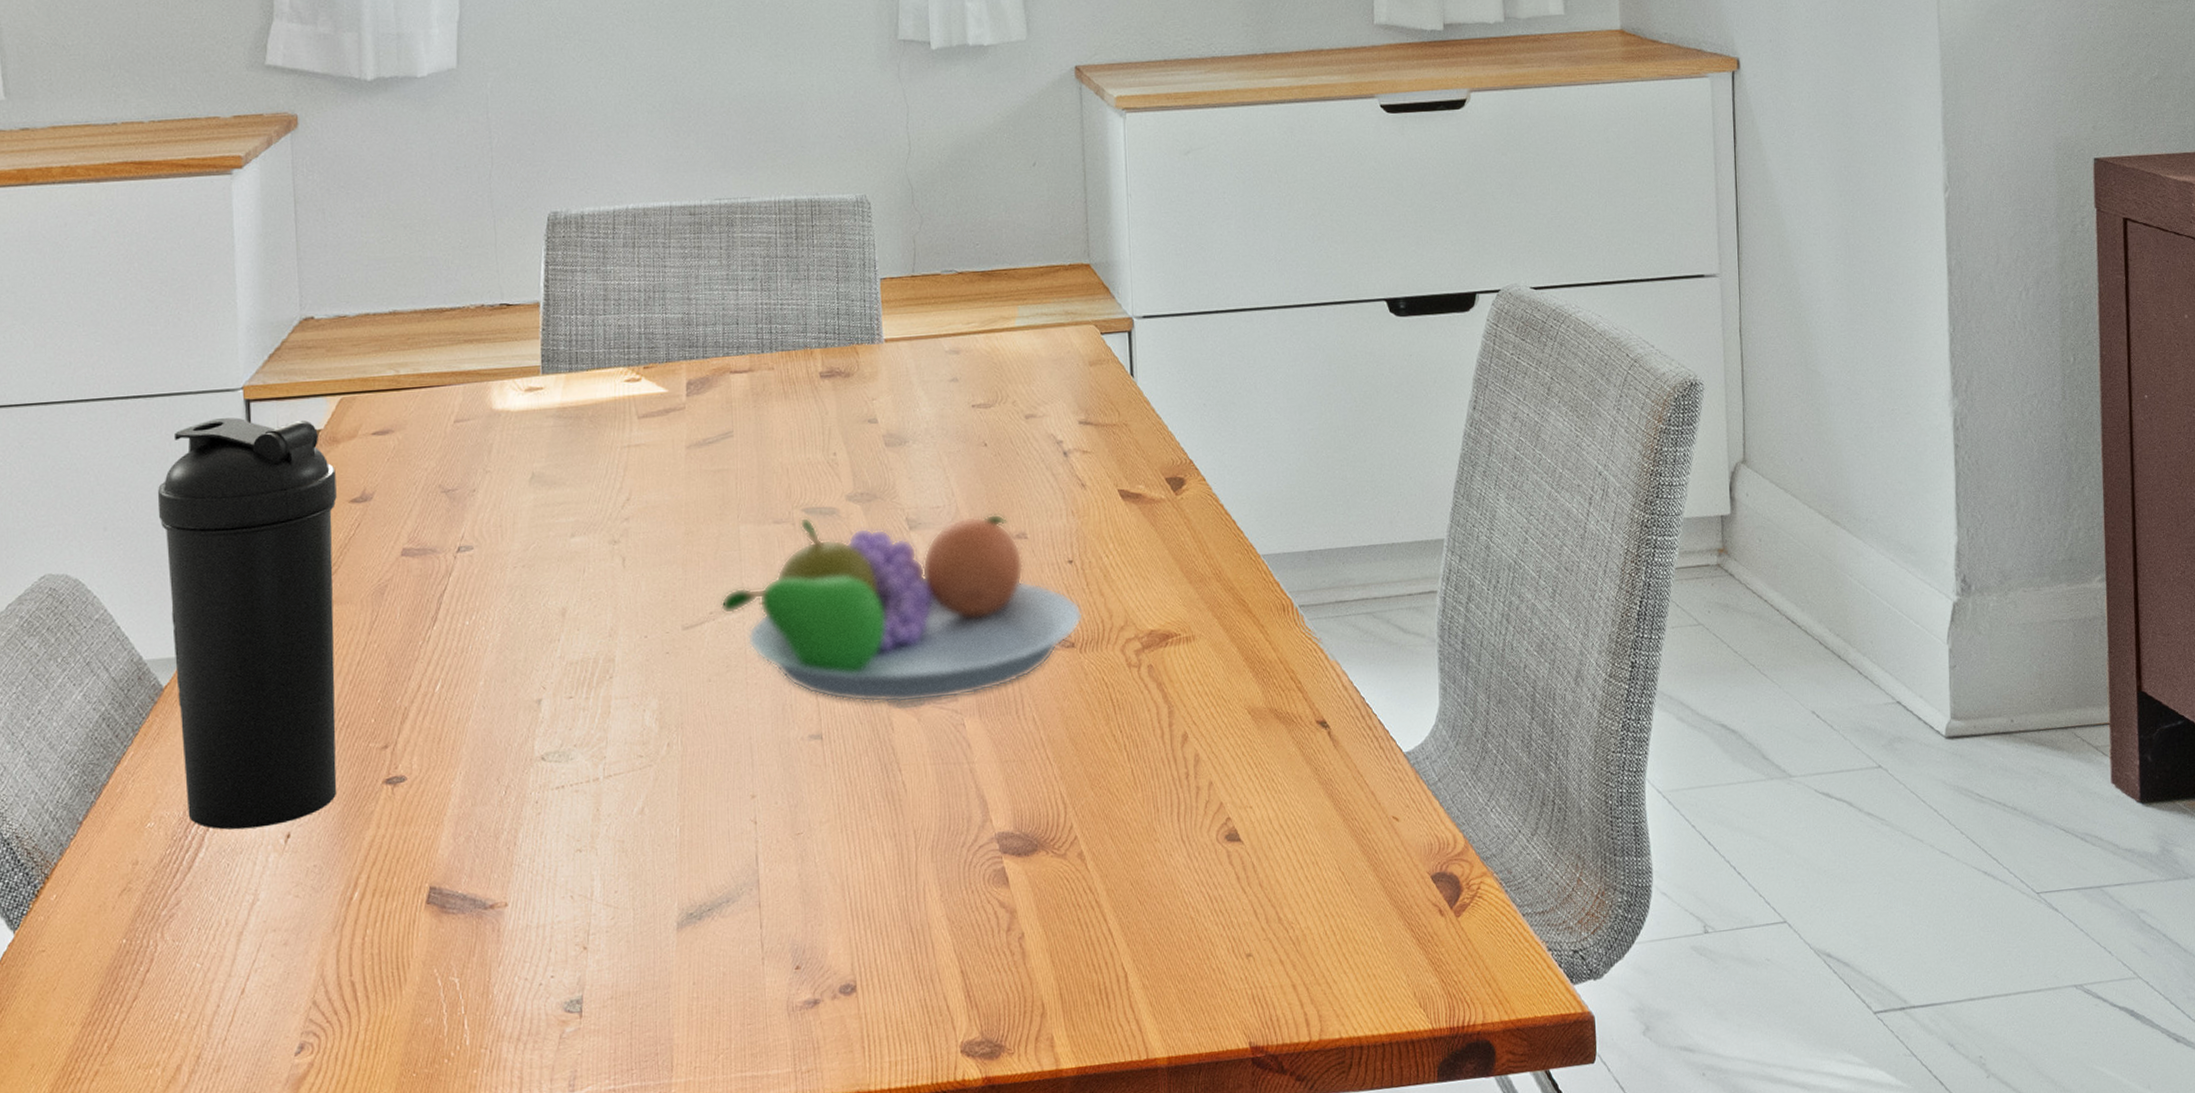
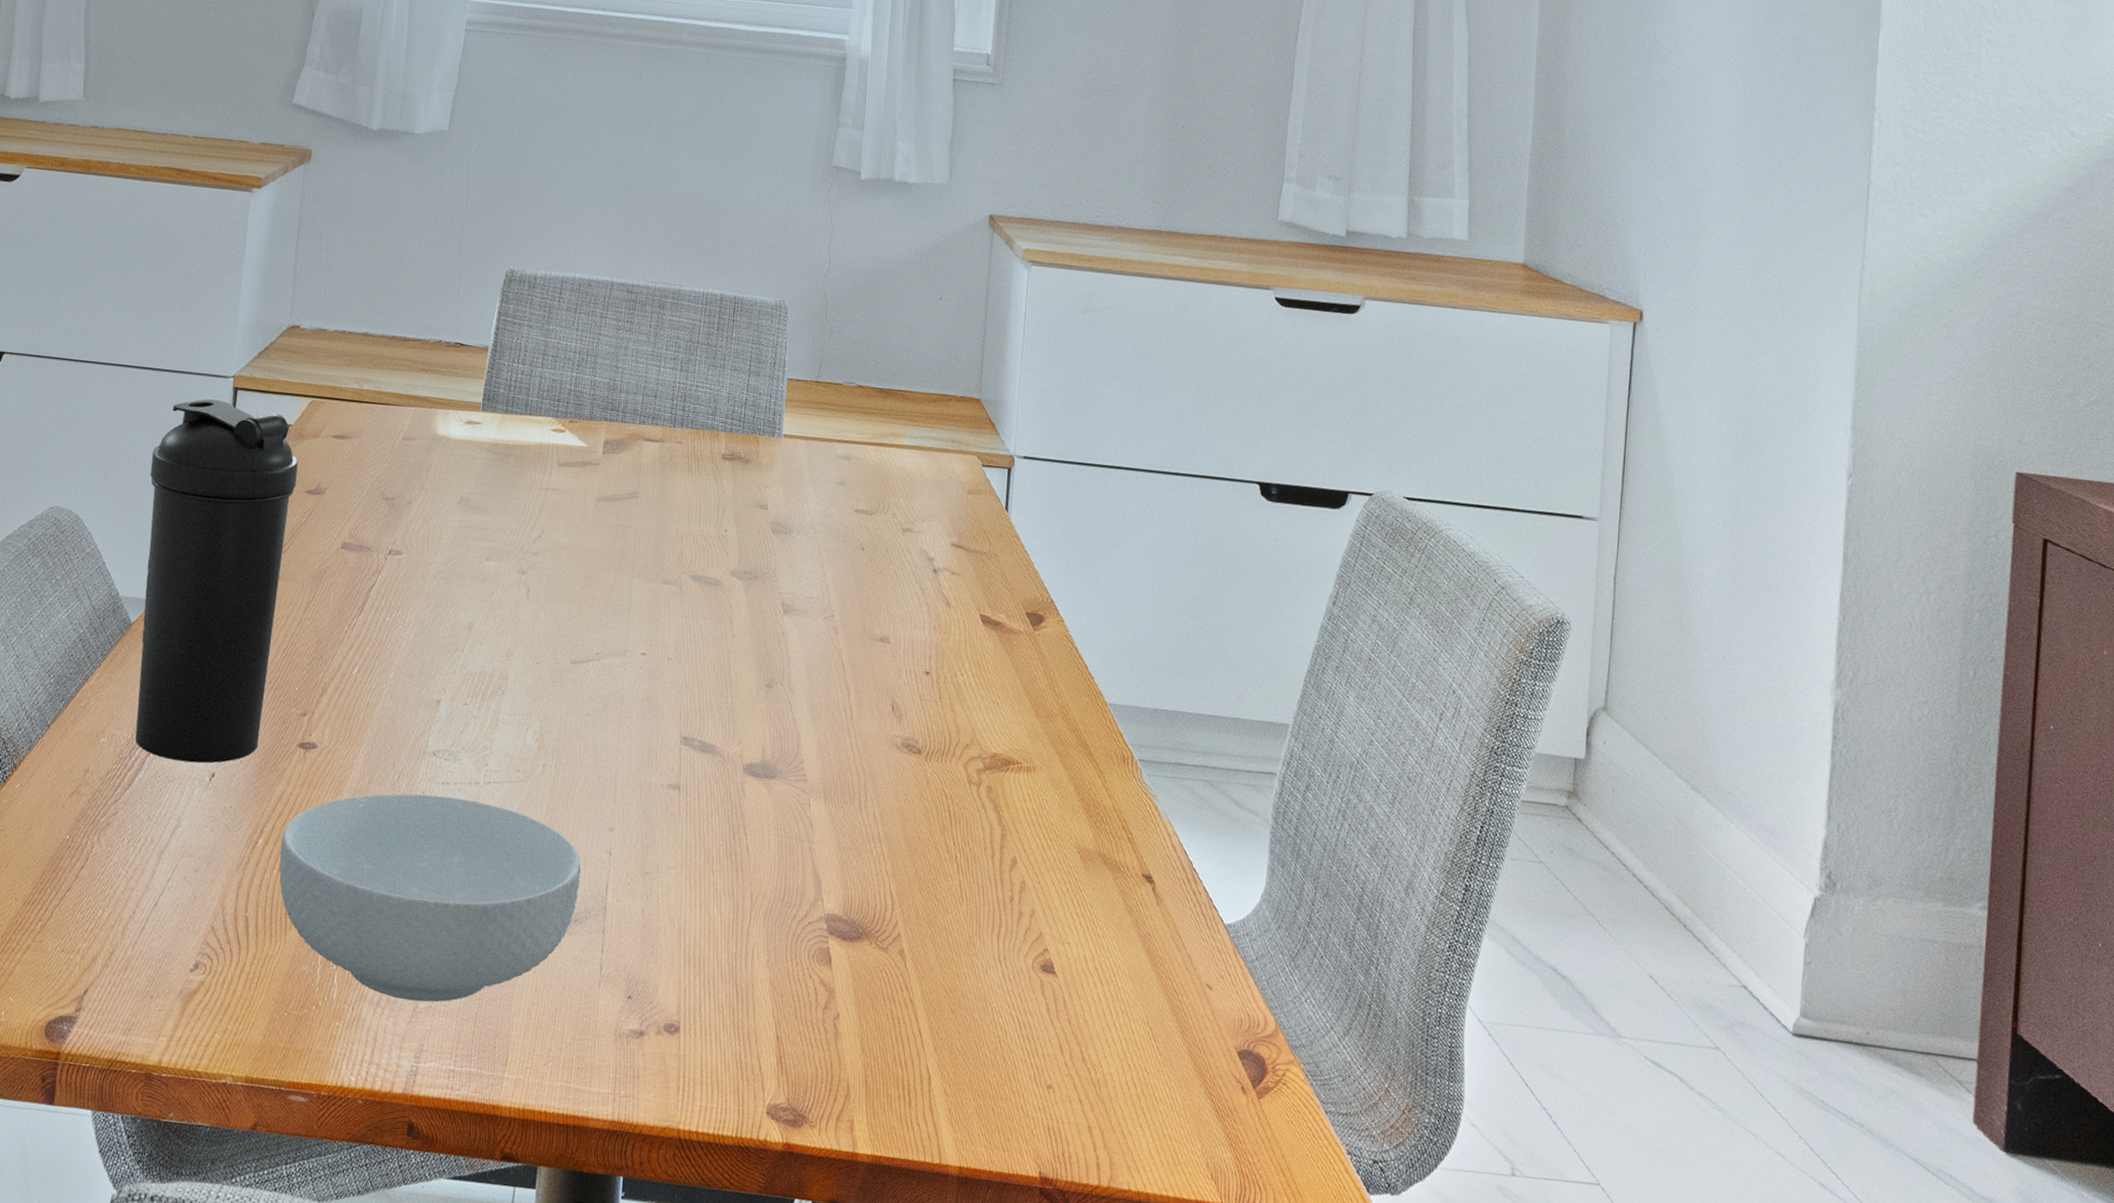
cereal bowl: none [379,798,727,1029] -> present [279,793,582,1002]
fruit bowl: present [721,513,1083,703] -> none [606,583,933,779]

